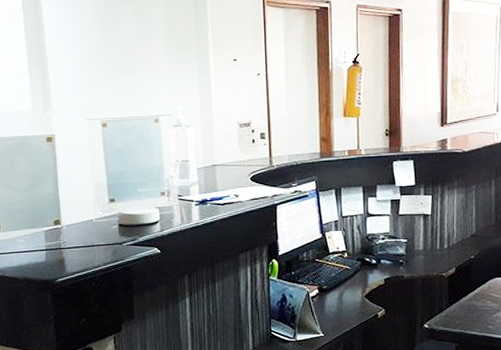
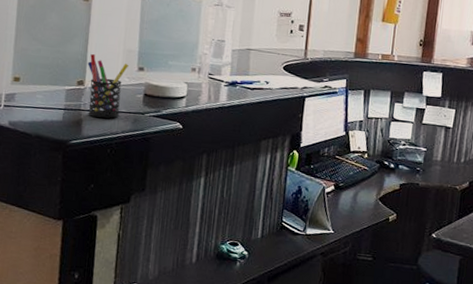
pen holder: none [60,193,100,253] -> present [87,54,128,119]

